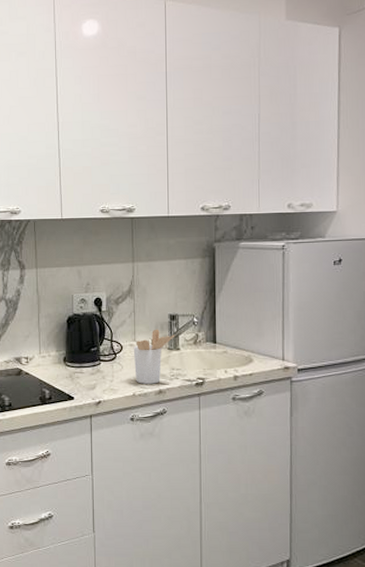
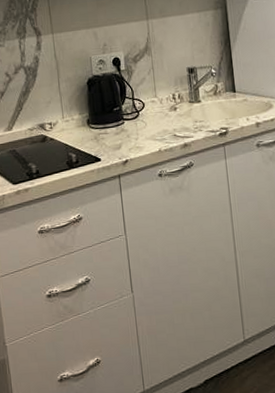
utensil holder: present [133,329,175,384] -> none [155,83,195,139]

